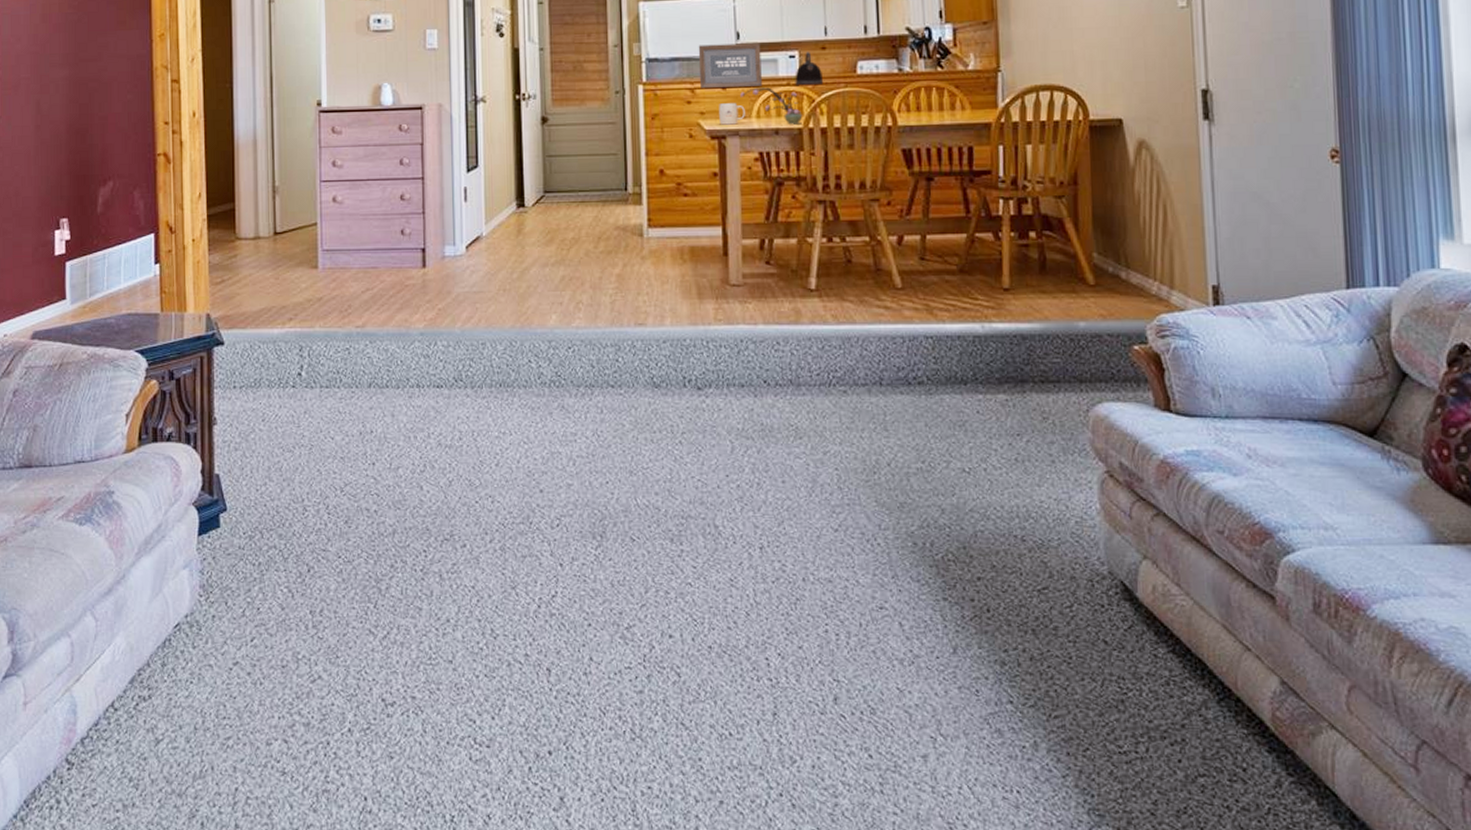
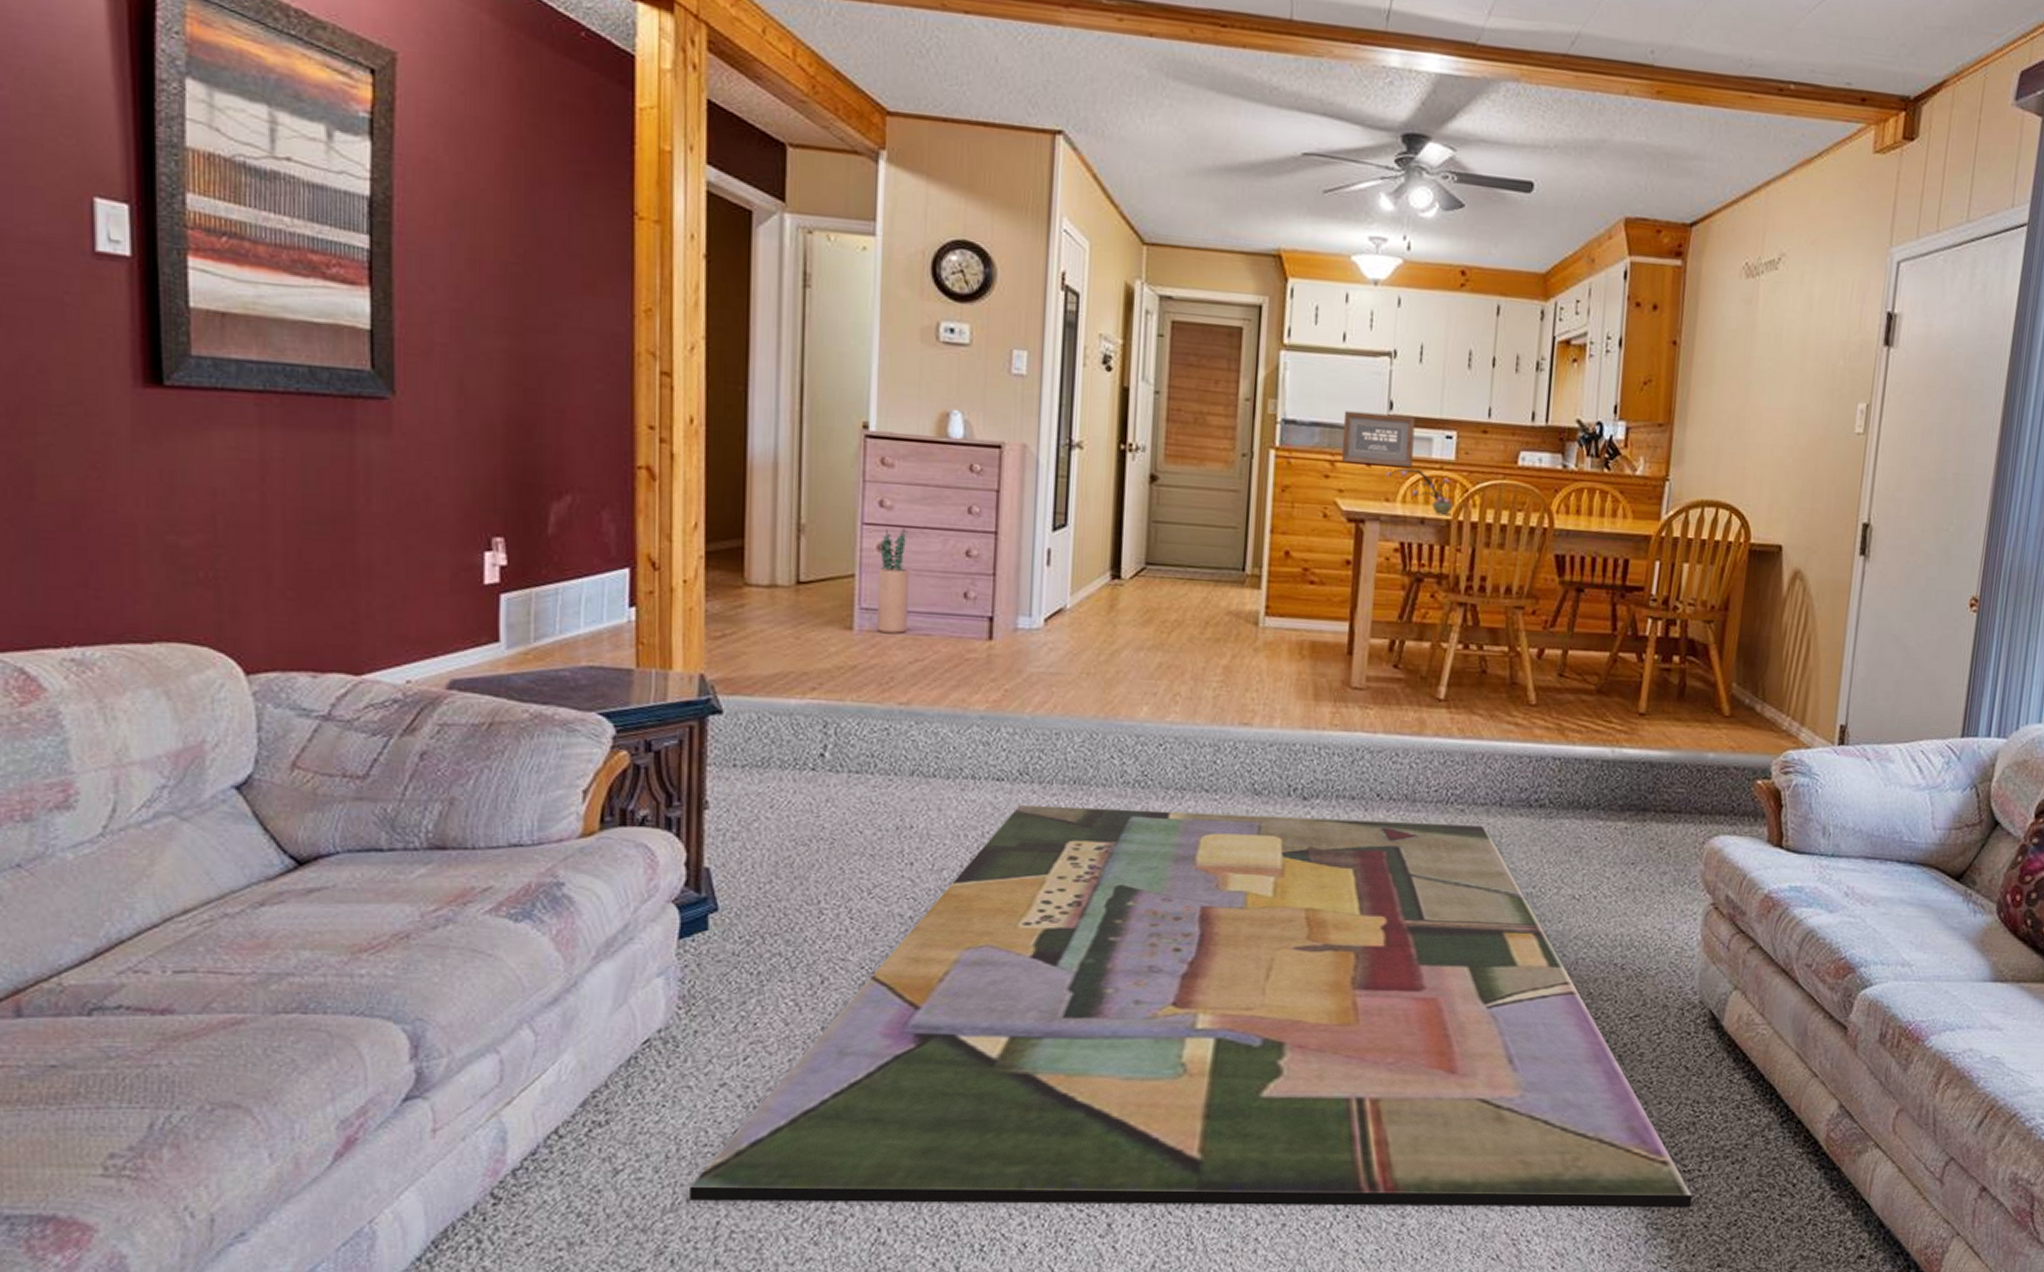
area rug: none [214,404,1134,793] -> present [690,804,1693,1208]
vase: none [334,180,359,270] -> present [877,526,910,634]
mug: present [719,103,745,125] -> none [1359,482,1390,508]
kettle: present [795,52,824,86] -> none [1448,434,1481,474]

